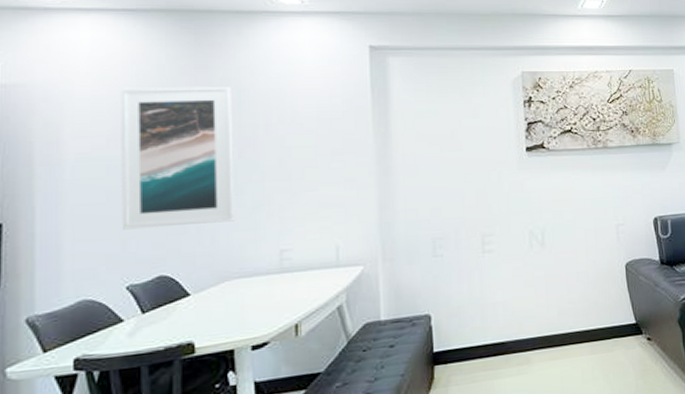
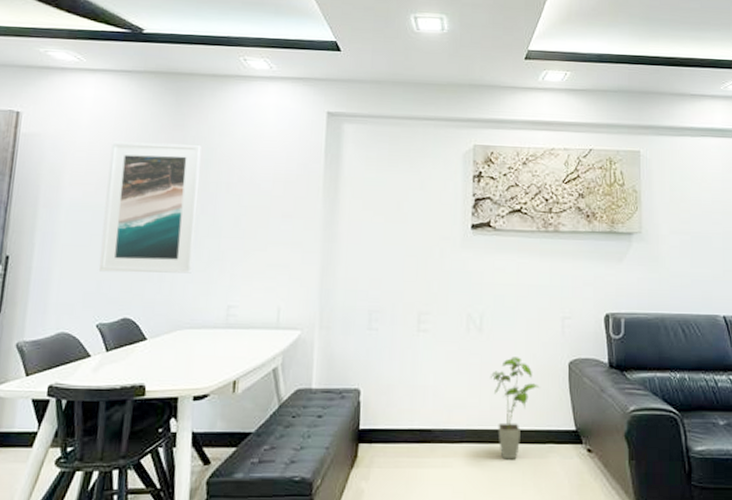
house plant: none [555,265,602,359] -> present [489,357,540,460]

